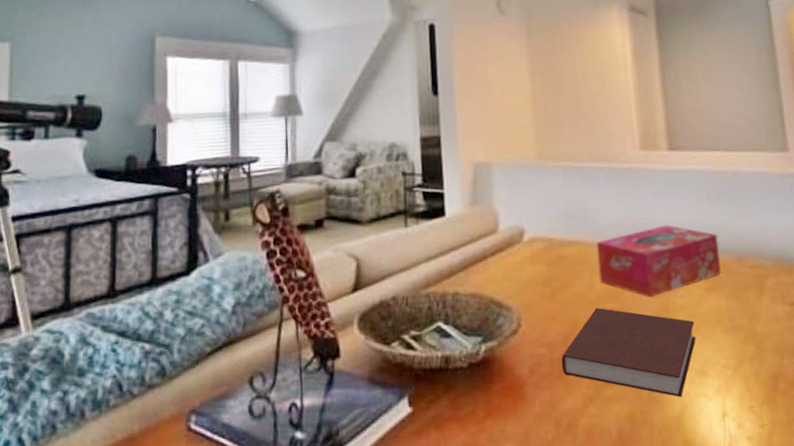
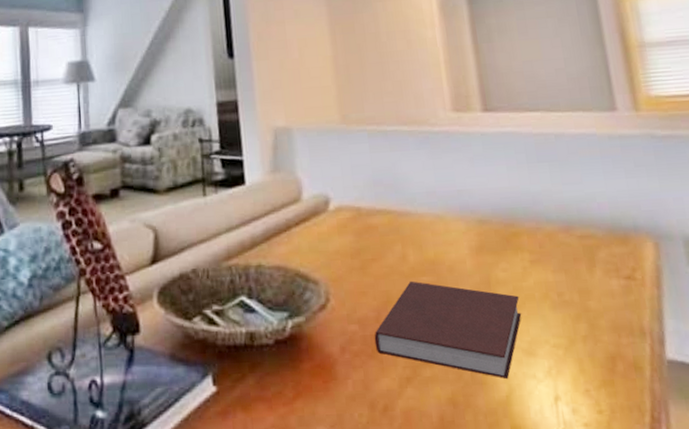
tissue box: present [596,225,721,298] -> none [407,192,547,271]

